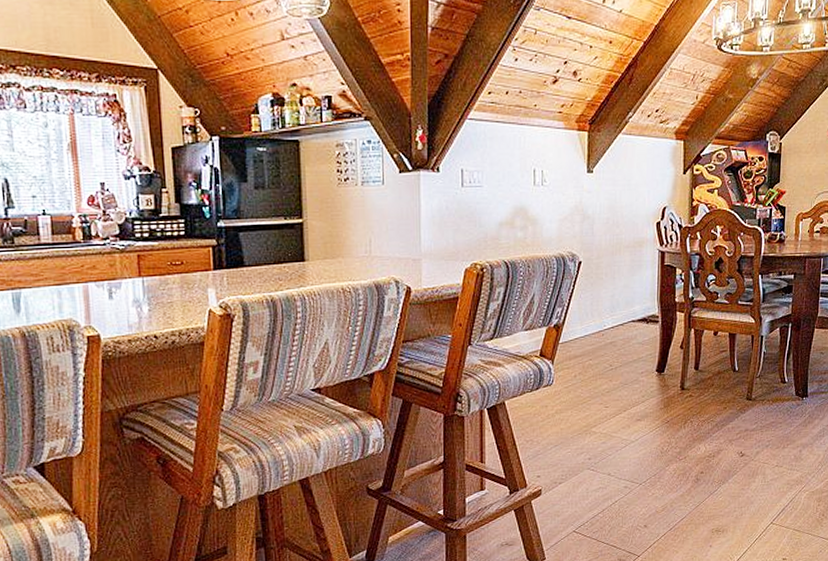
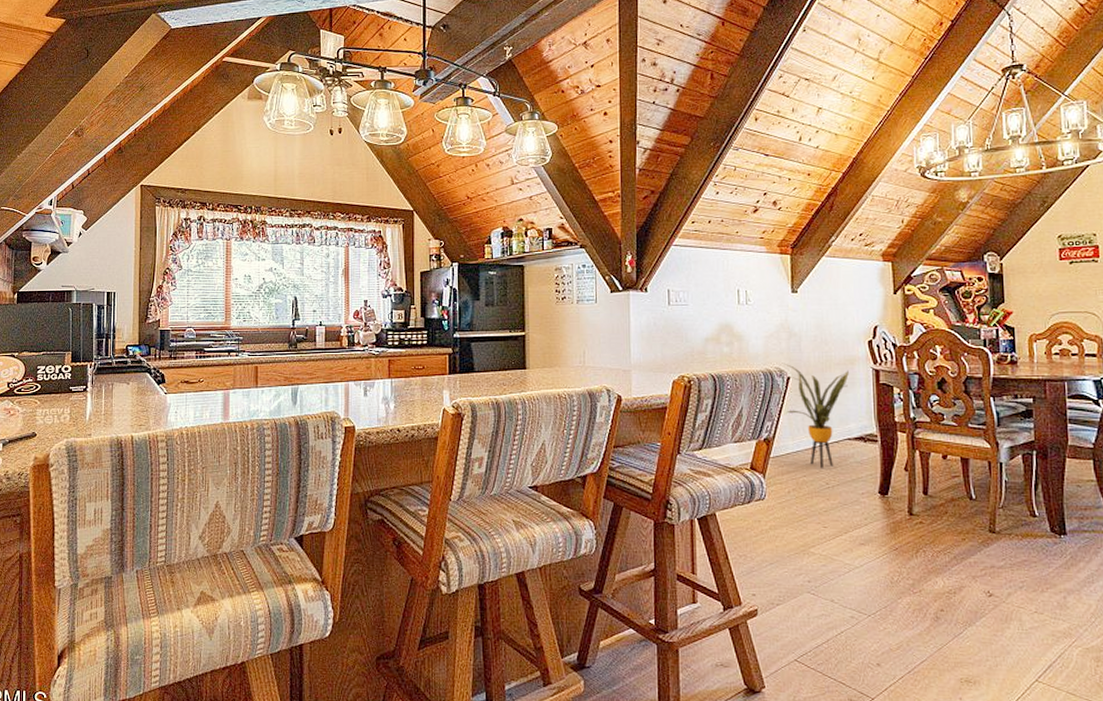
house plant: none [574,247,637,352] -> present [781,363,849,469]

